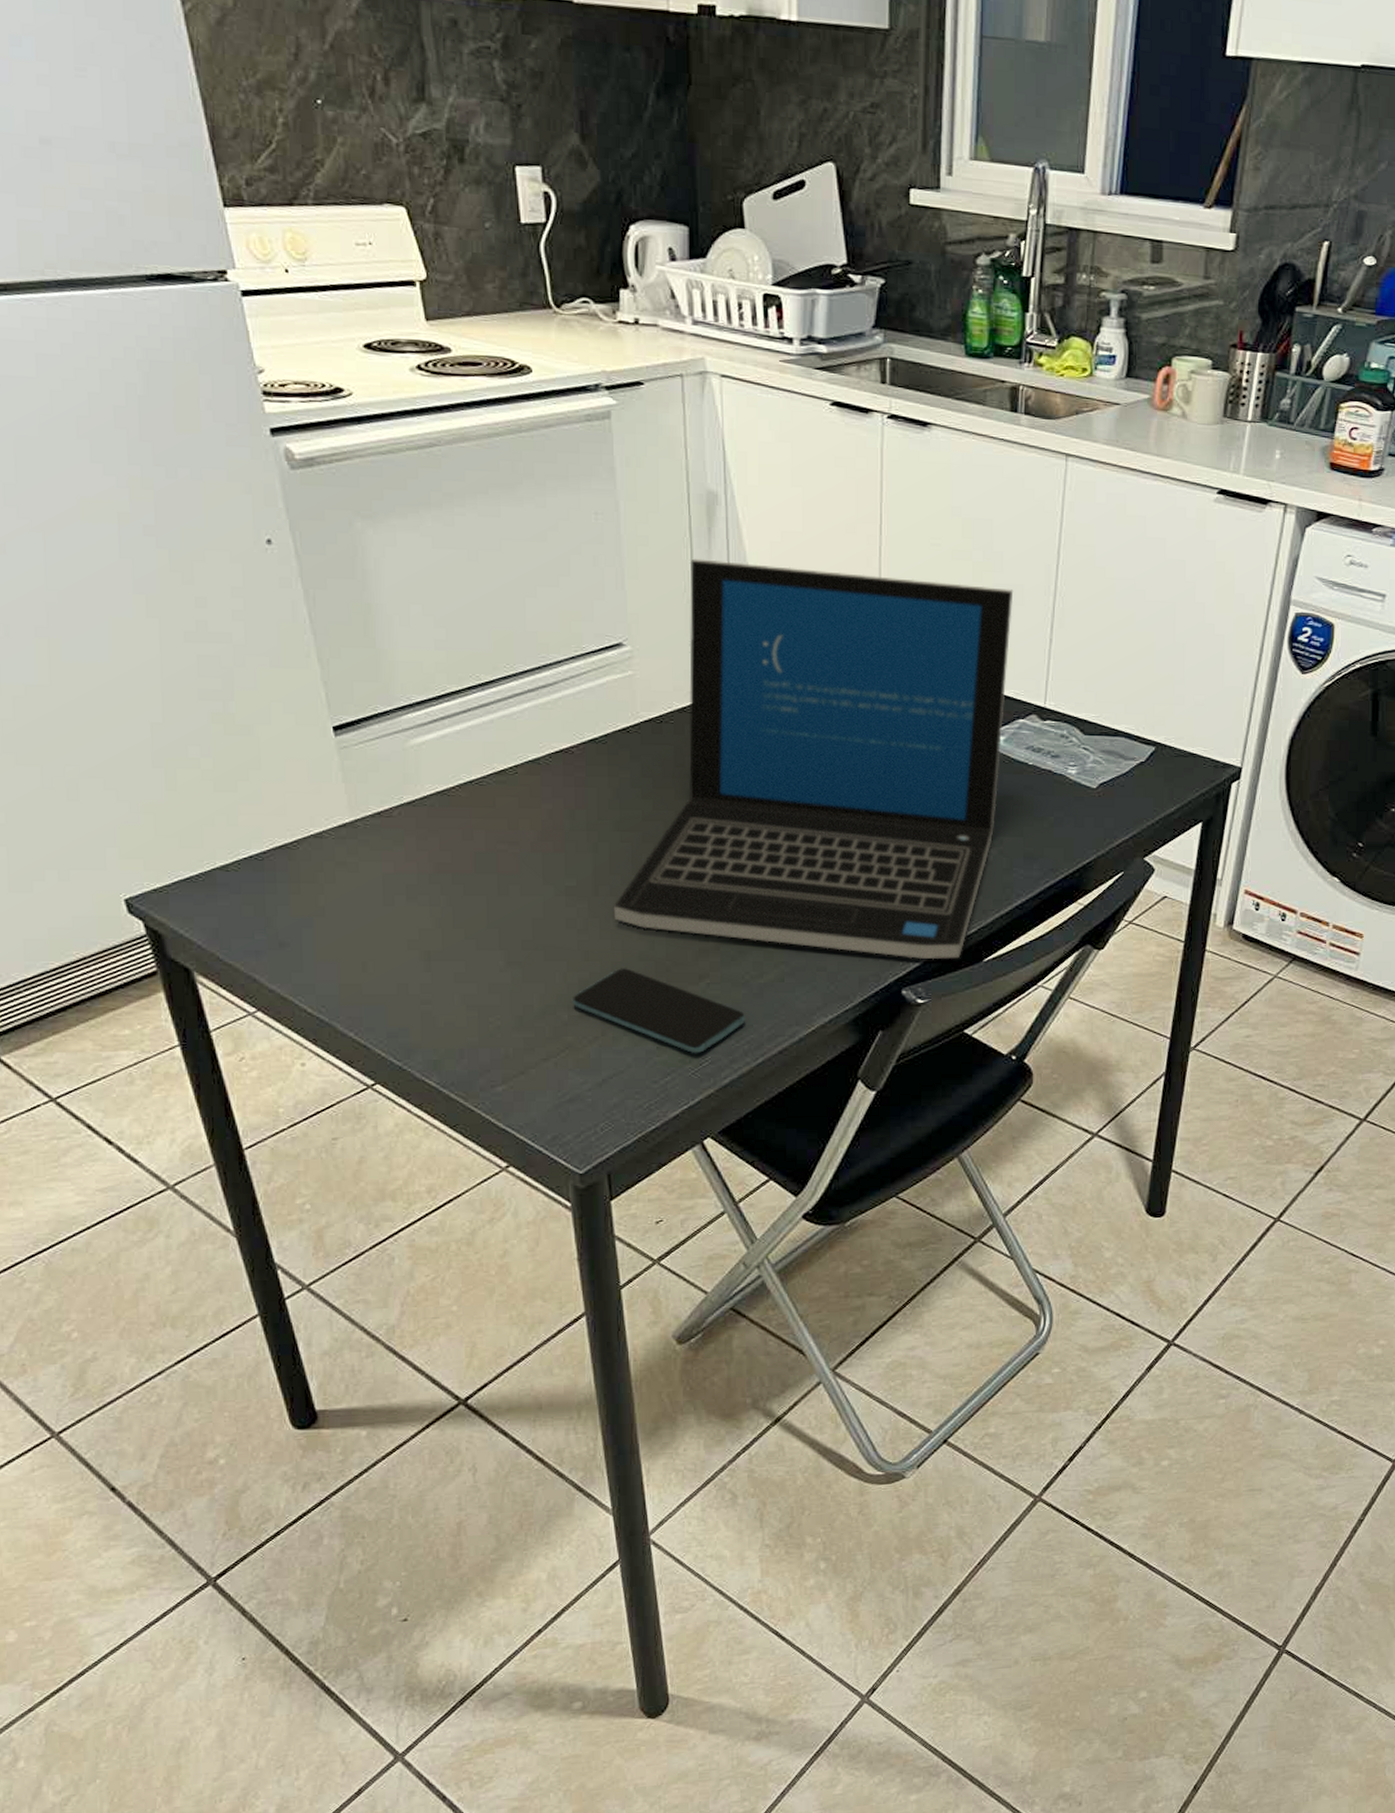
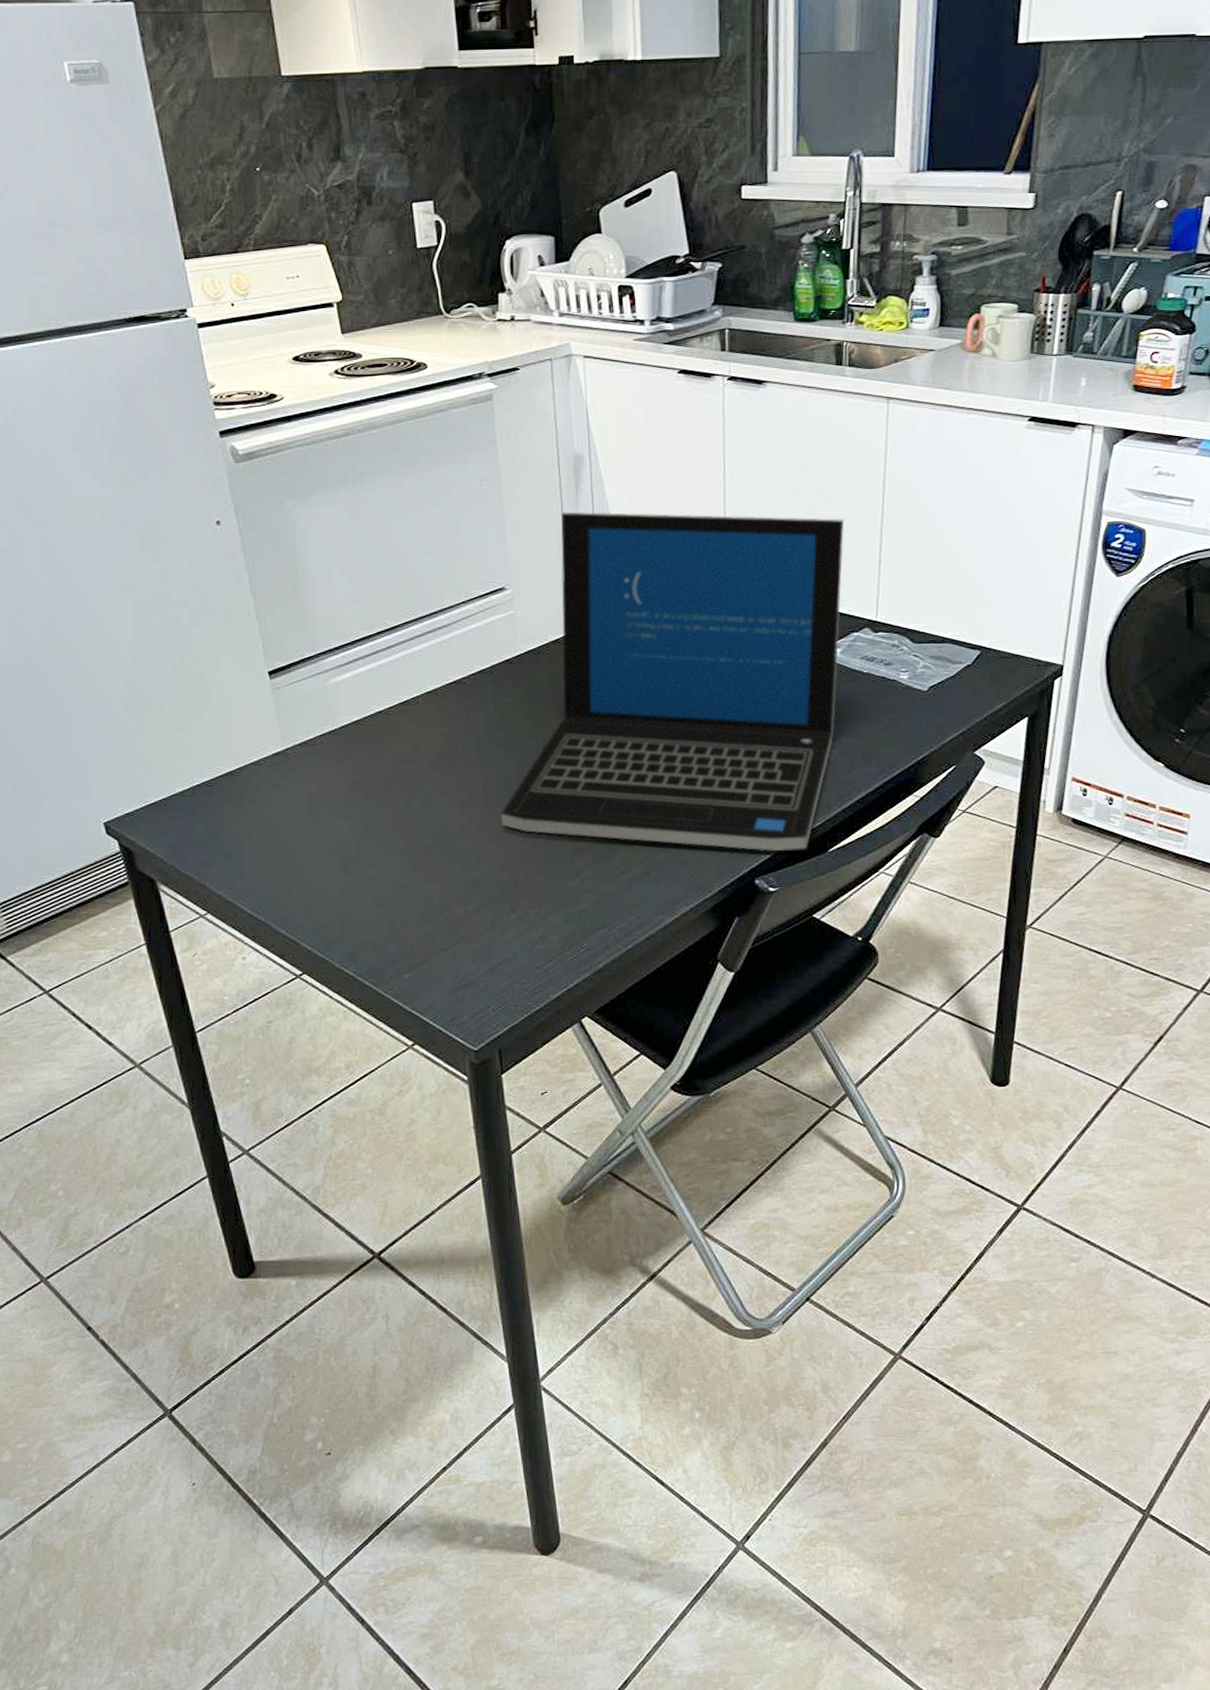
smartphone: present [573,968,745,1054] -> none [467,867,616,942]

